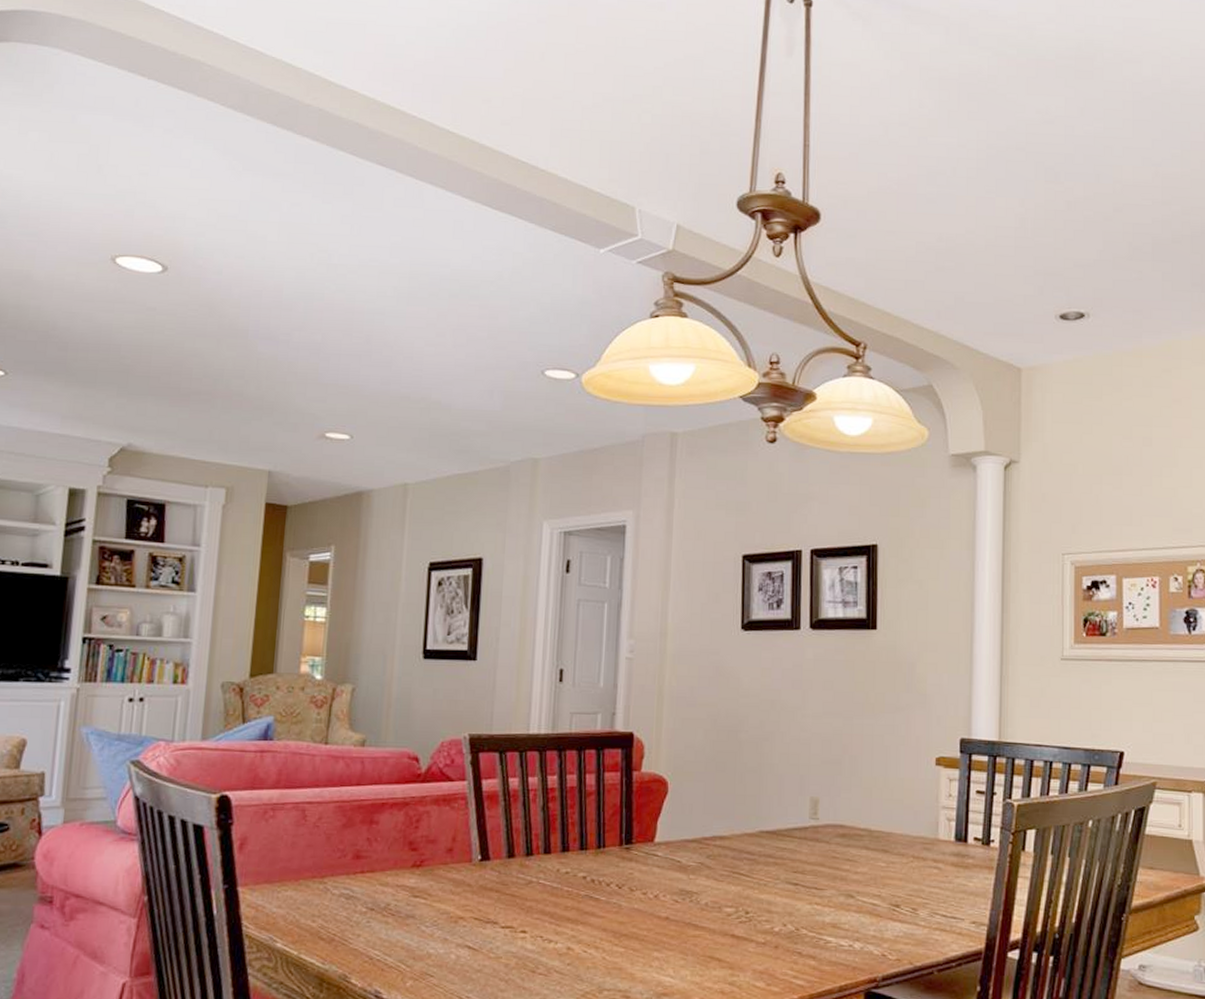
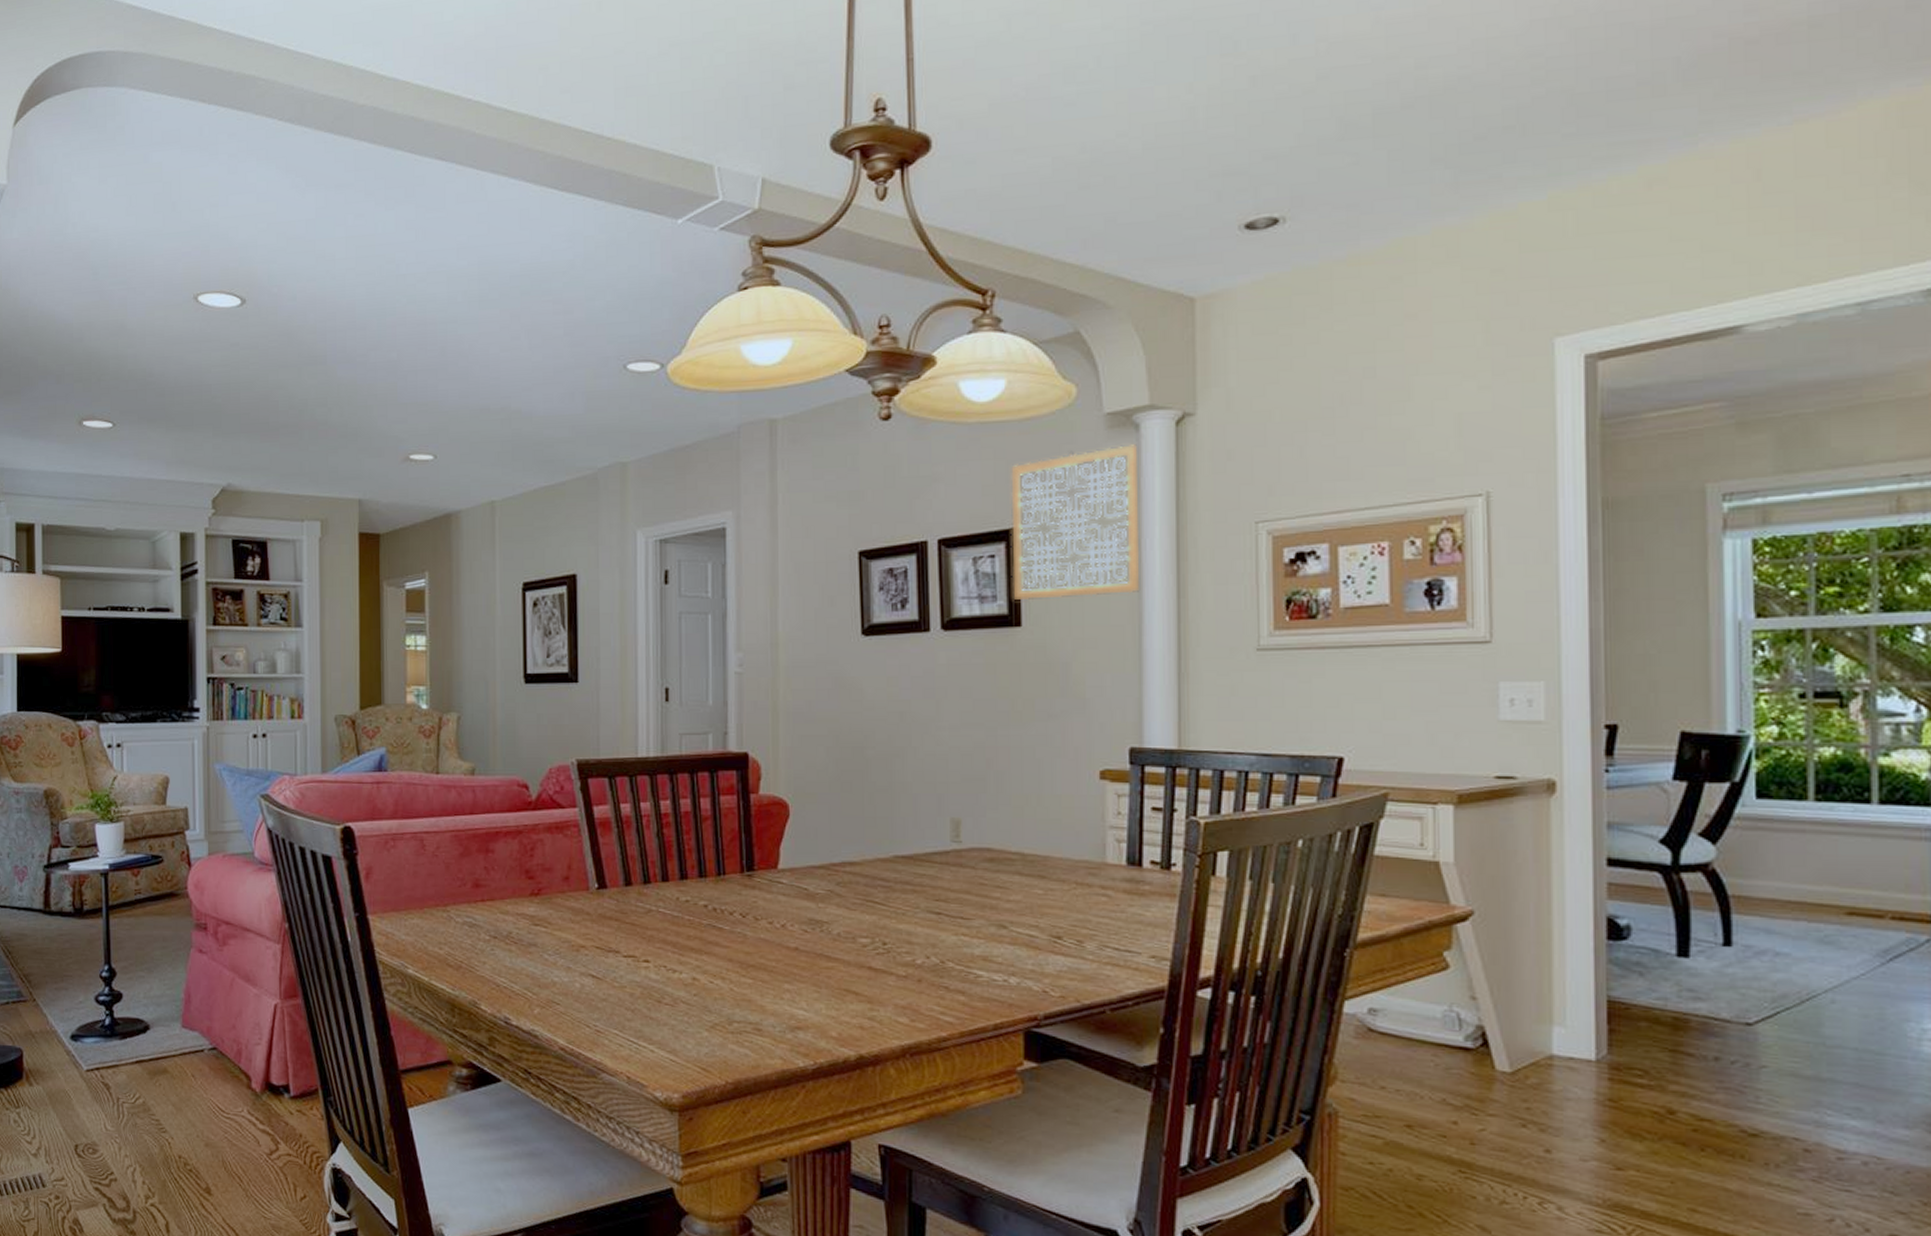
wall art: none [871,482,975,608] -> present [1011,444,1141,601]

